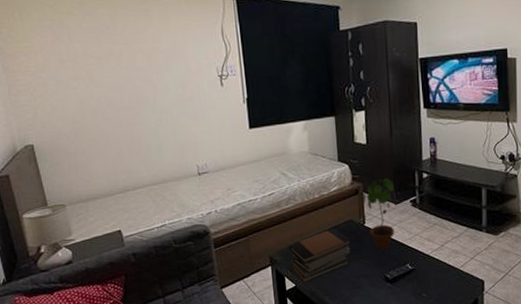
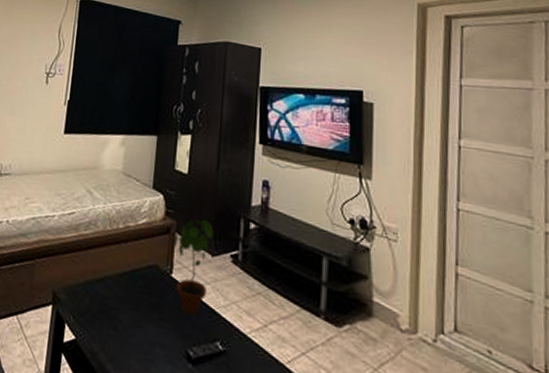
book stack: present [288,228,351,283] -> none [75,271,152,338]

